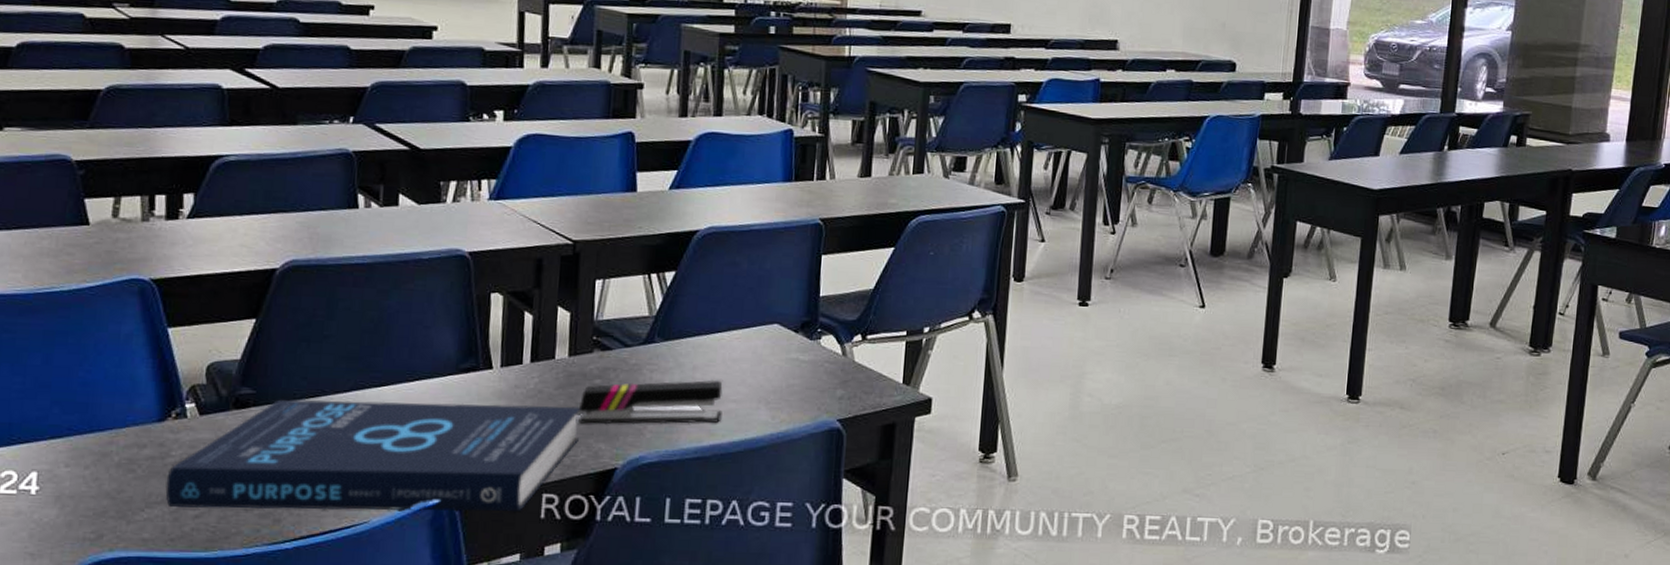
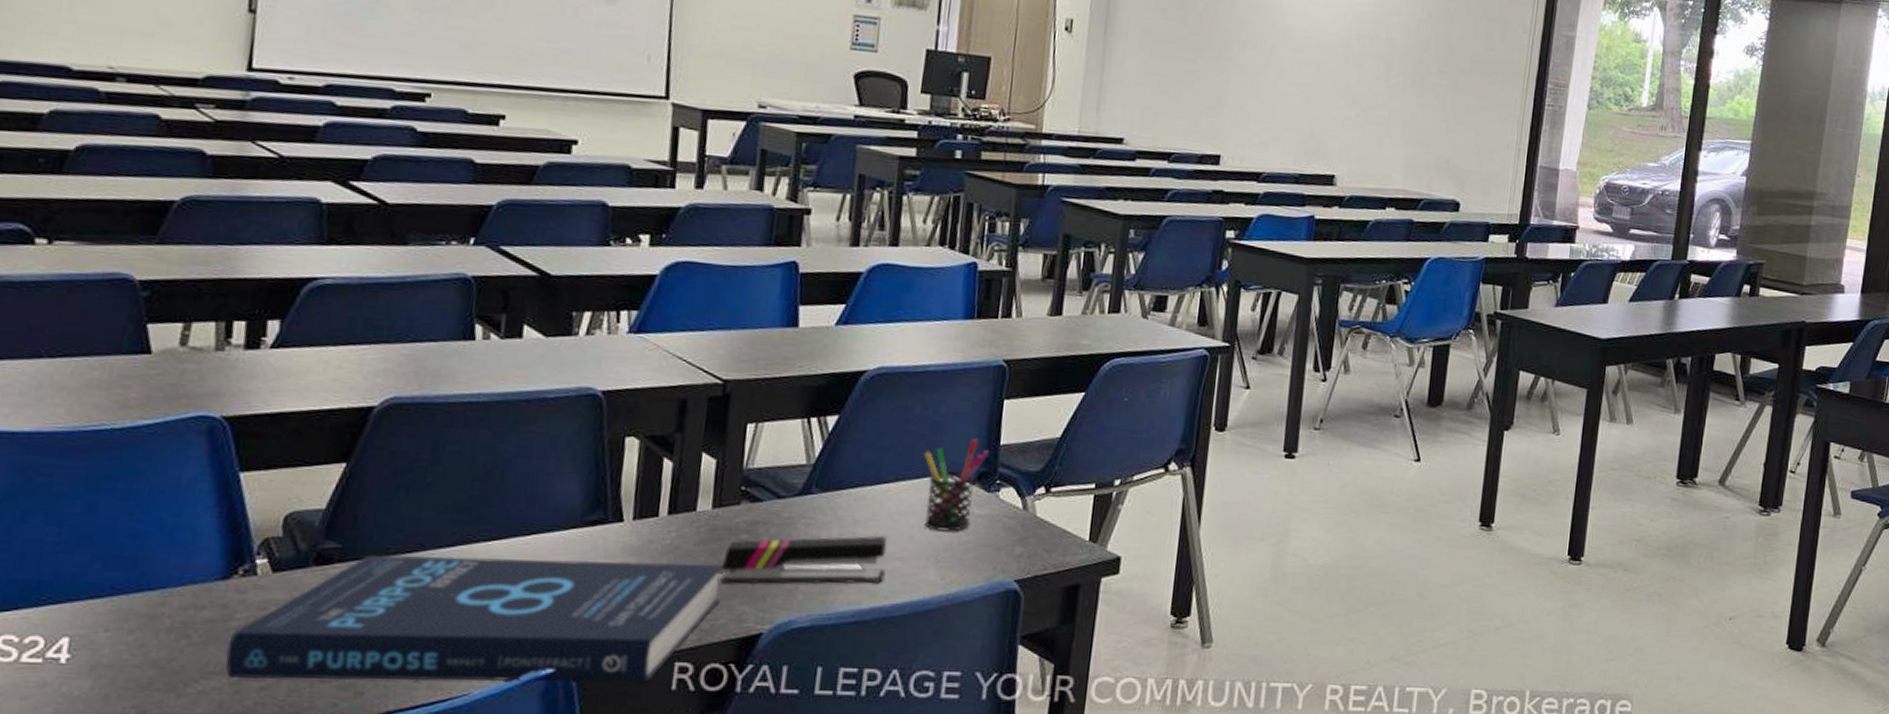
pen holder: none [752,291,810,376] -> present [924,439,989,532]

